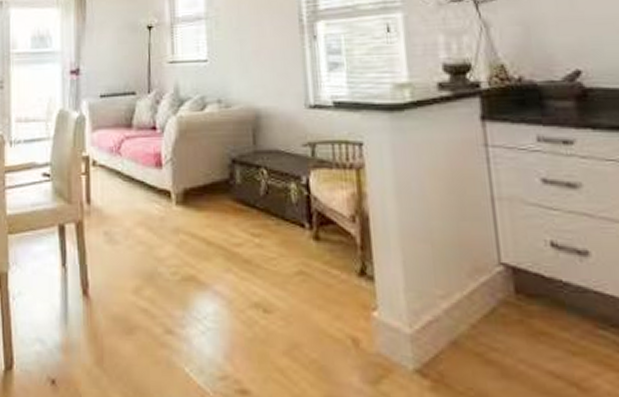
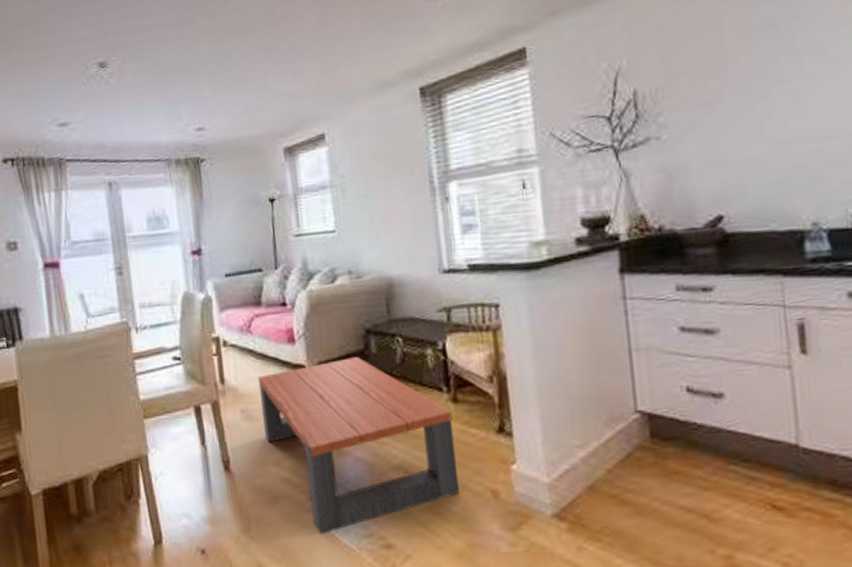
coffee table: none [123,186,320,373] -> present [257,357,460,534]

